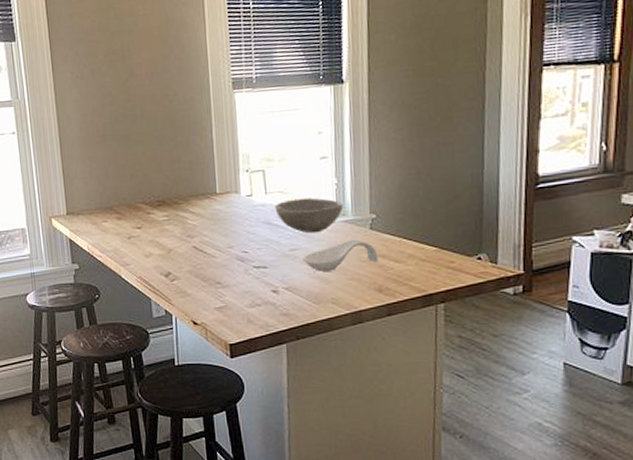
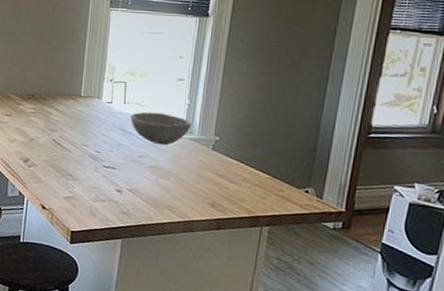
spoon rest: present [303,239,379,272] -> none [148,156,216,181]

